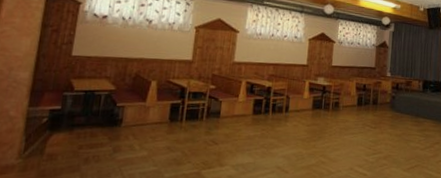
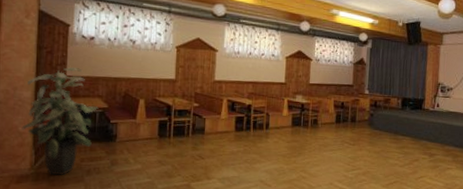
indoor plant: none [13,47,105,164] -> present [22,67,99,175]

